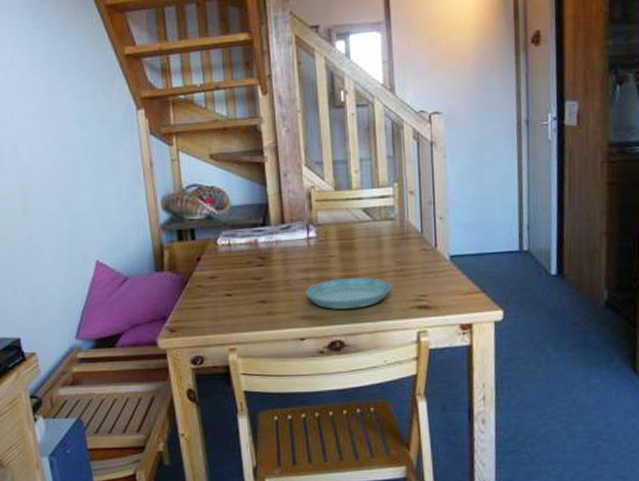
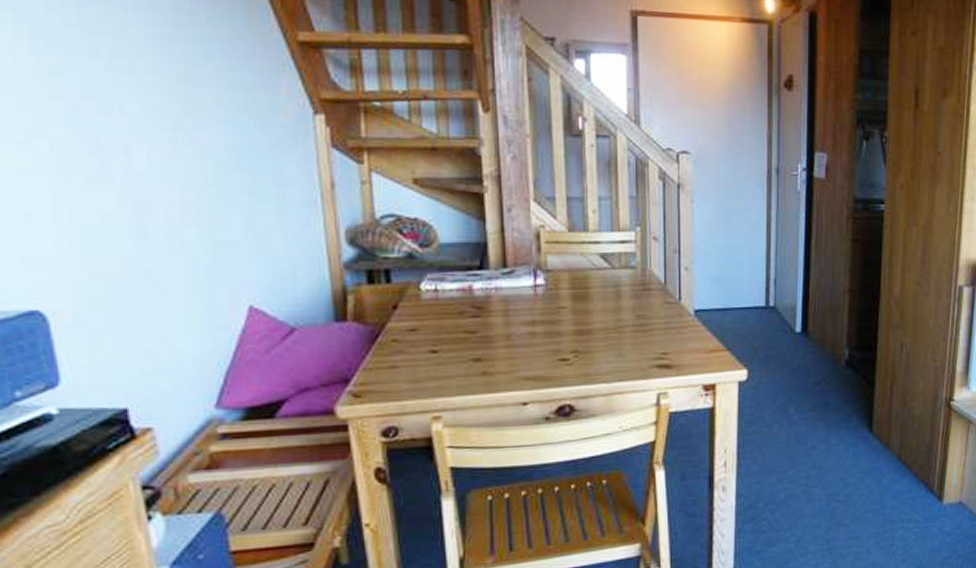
saucer: present [306,277,391,309] -> none [531,332,630,369]

